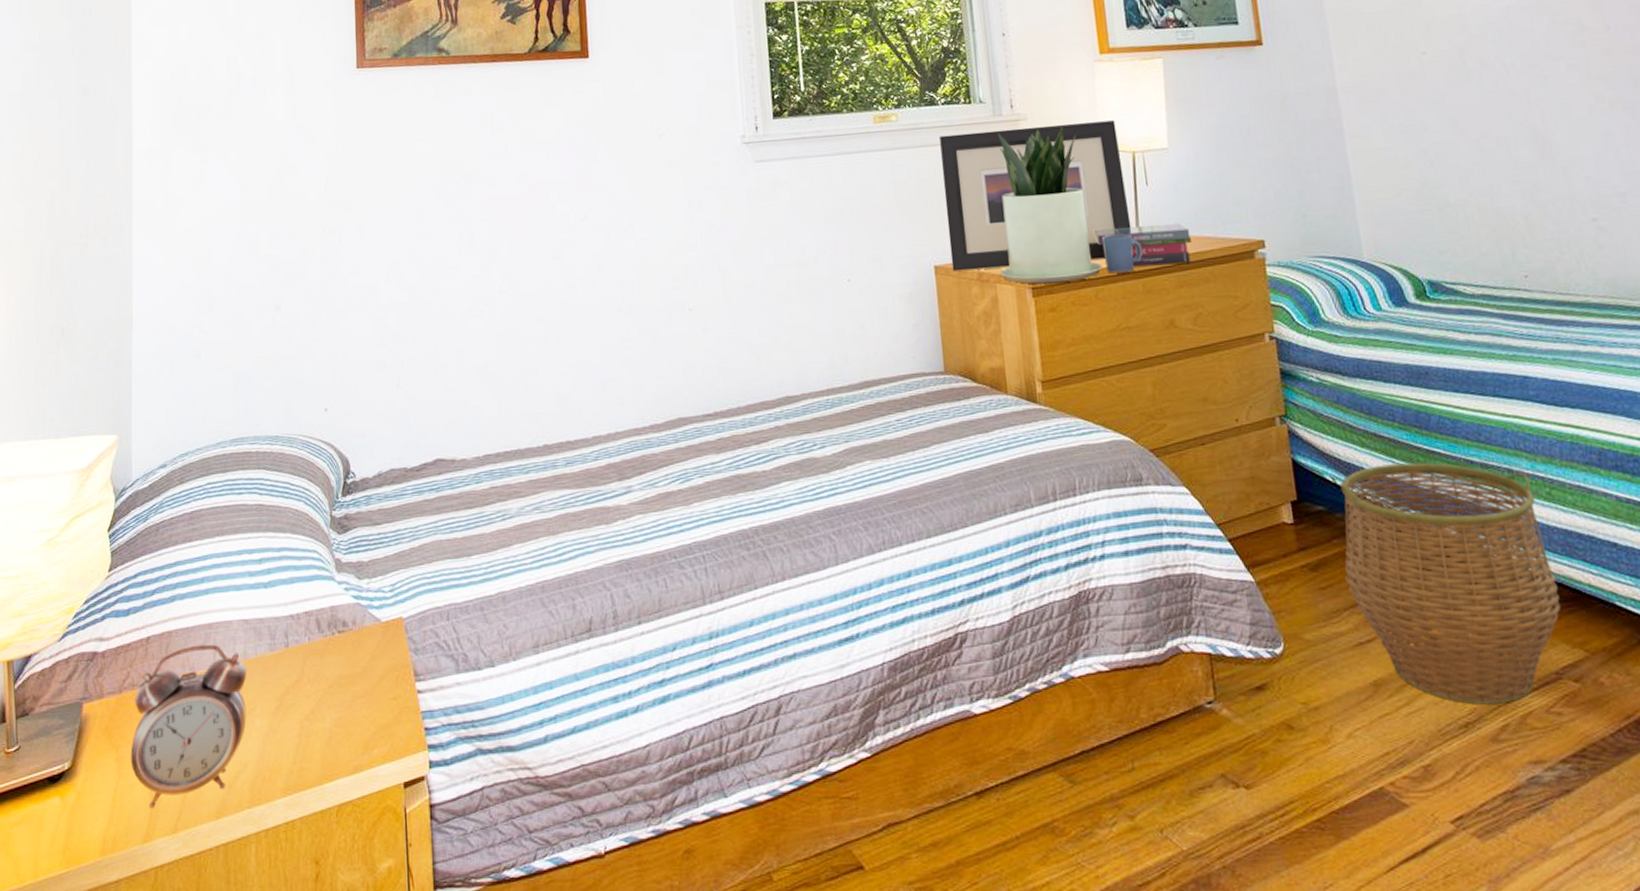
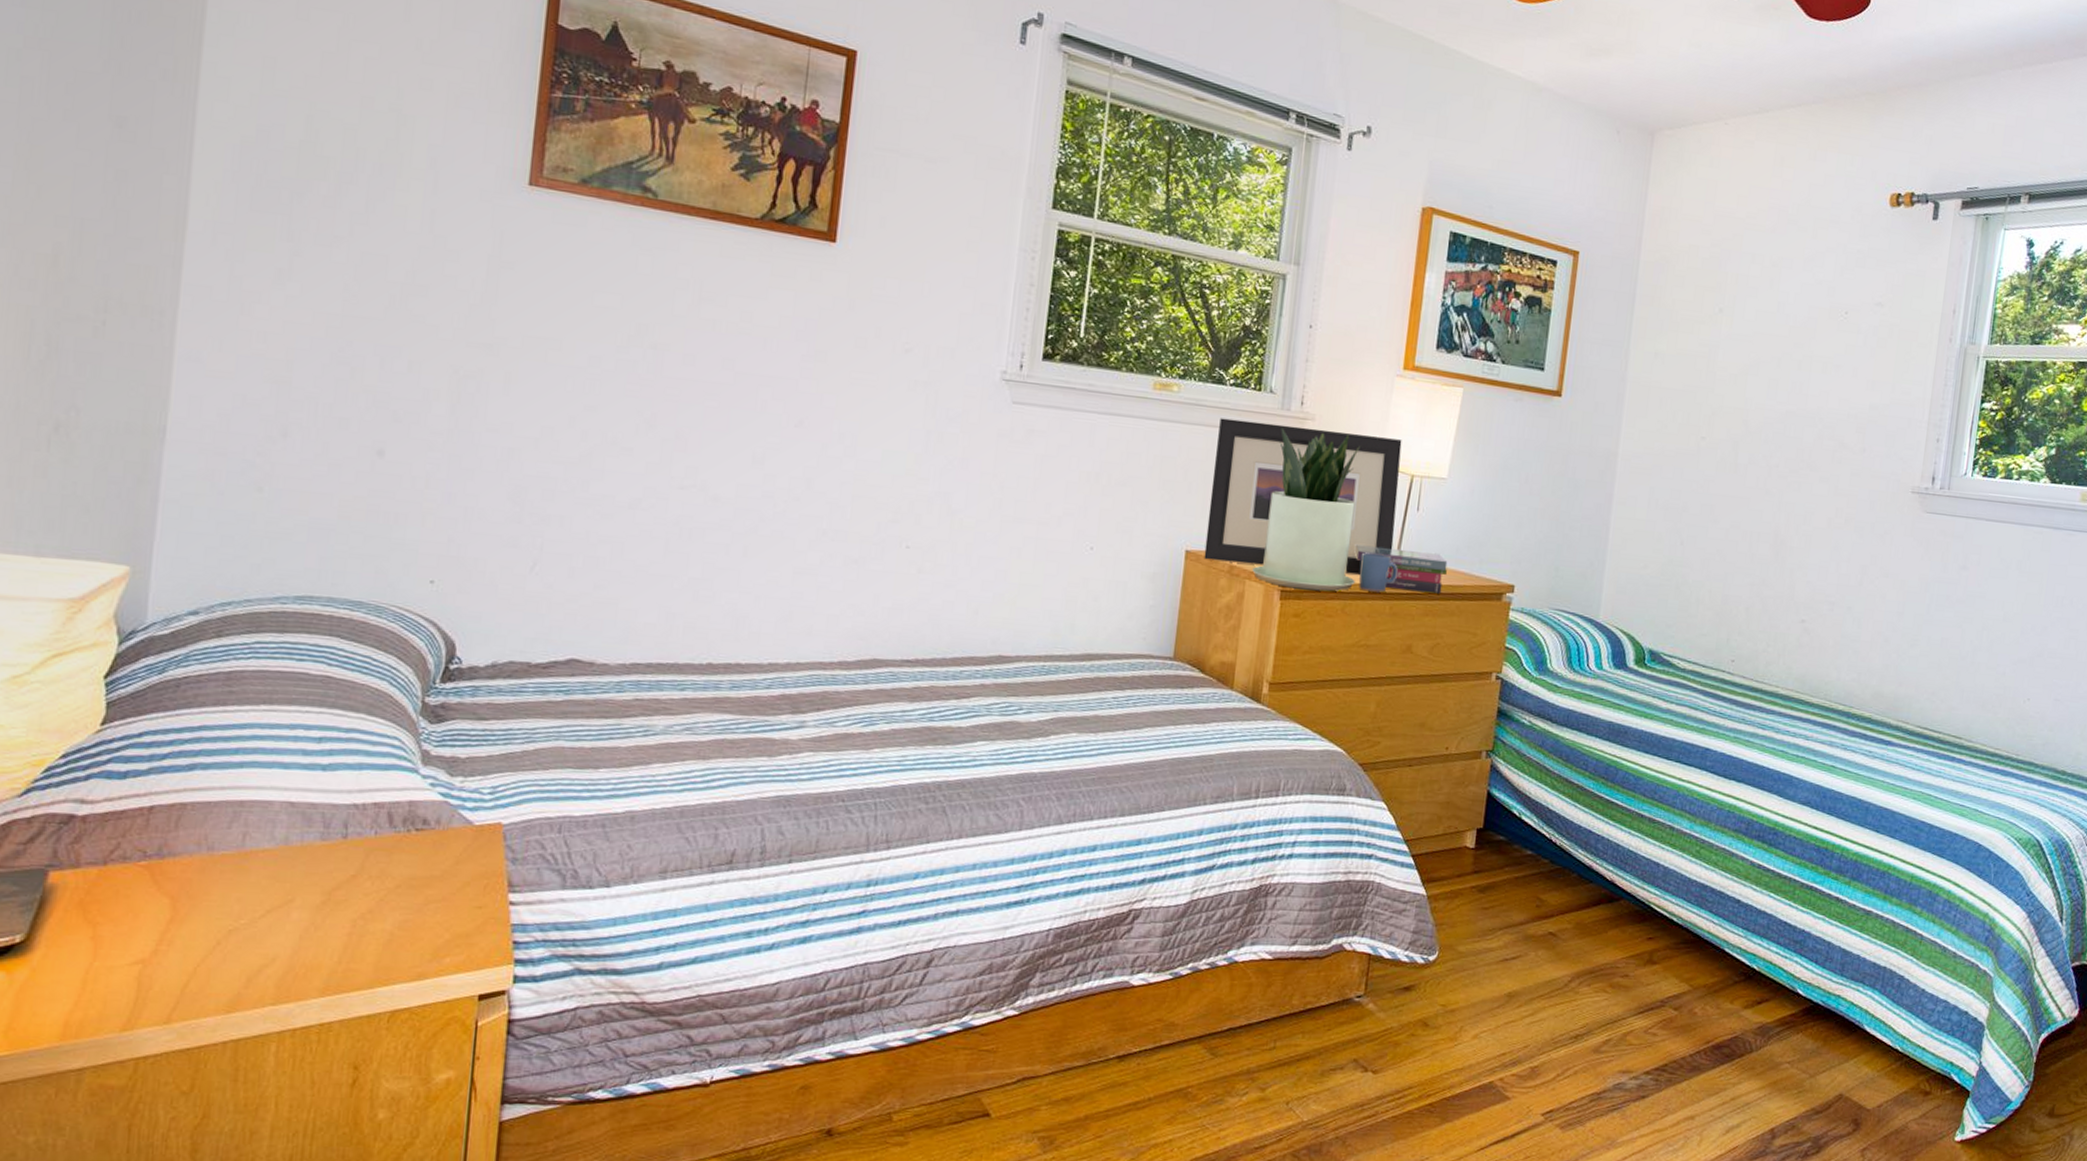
alarm clock: present [130,644,247,808] -> none [112,822,287,995]
basket: present [1340,462,1561,705] -> none [1507,807,1686,1022]

